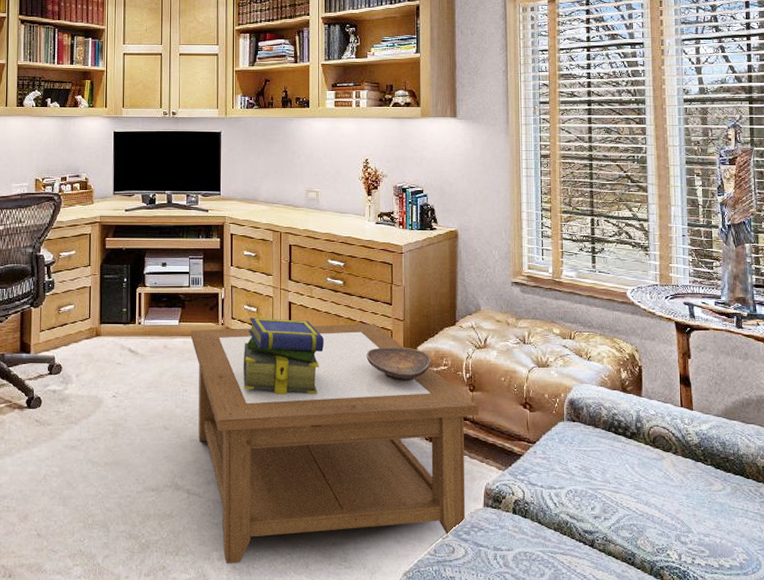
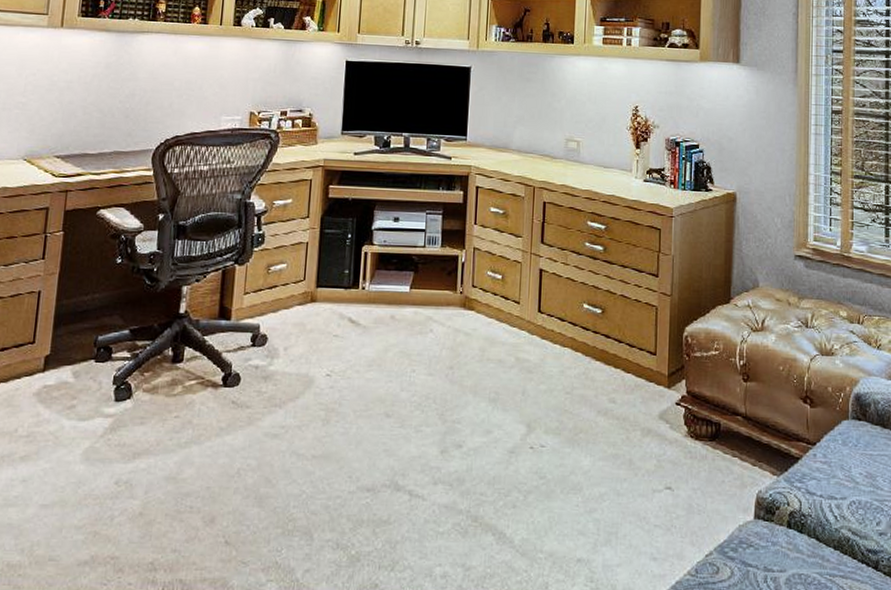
coffee table: present [190,323,479,564] -> none [423,297,753,583]
stack of books: present [243,318,325,395] -> none [482,286,579,380]
decorative bowl: present [366,347,431,382] -> none [626,326,701,368]

